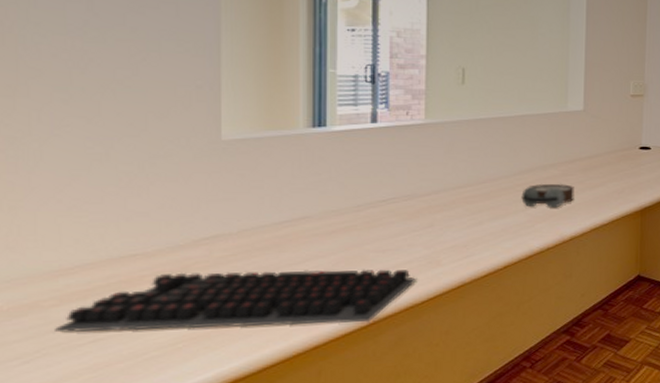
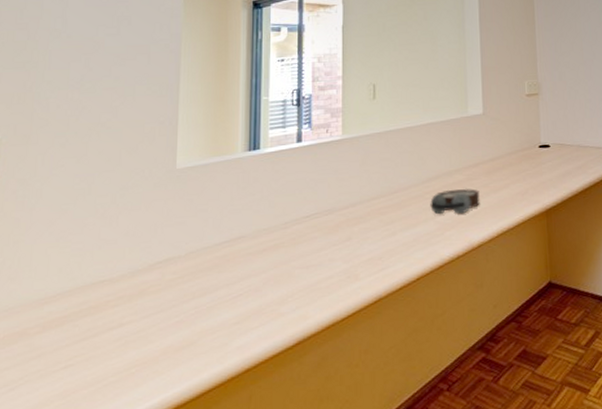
computer keyboard: present [55,269,416,333] -> none [36,285,336,360]

